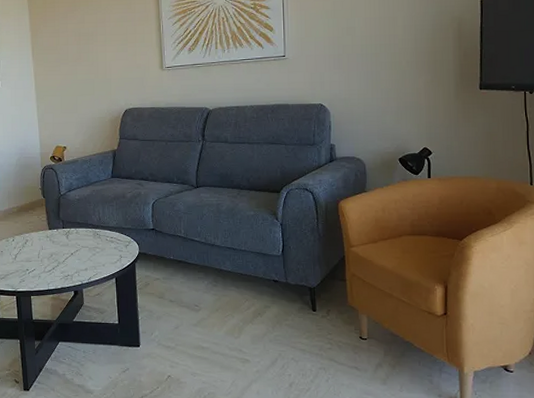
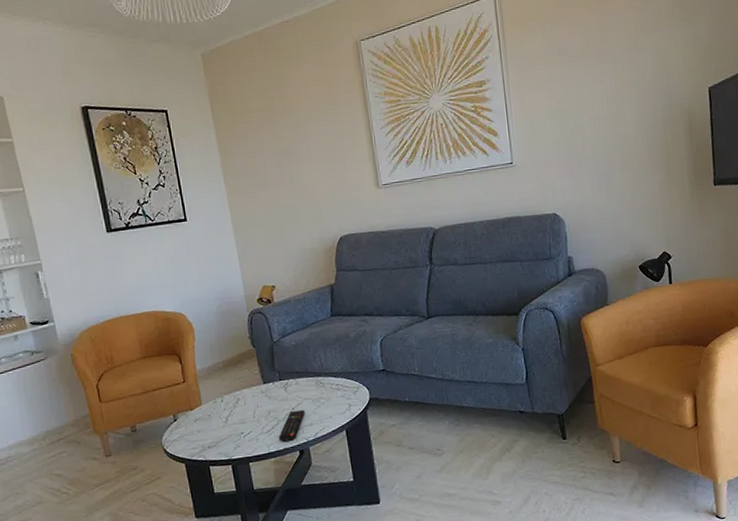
remote control: none [57,256,82,281] -> present [278,409,306,442]

